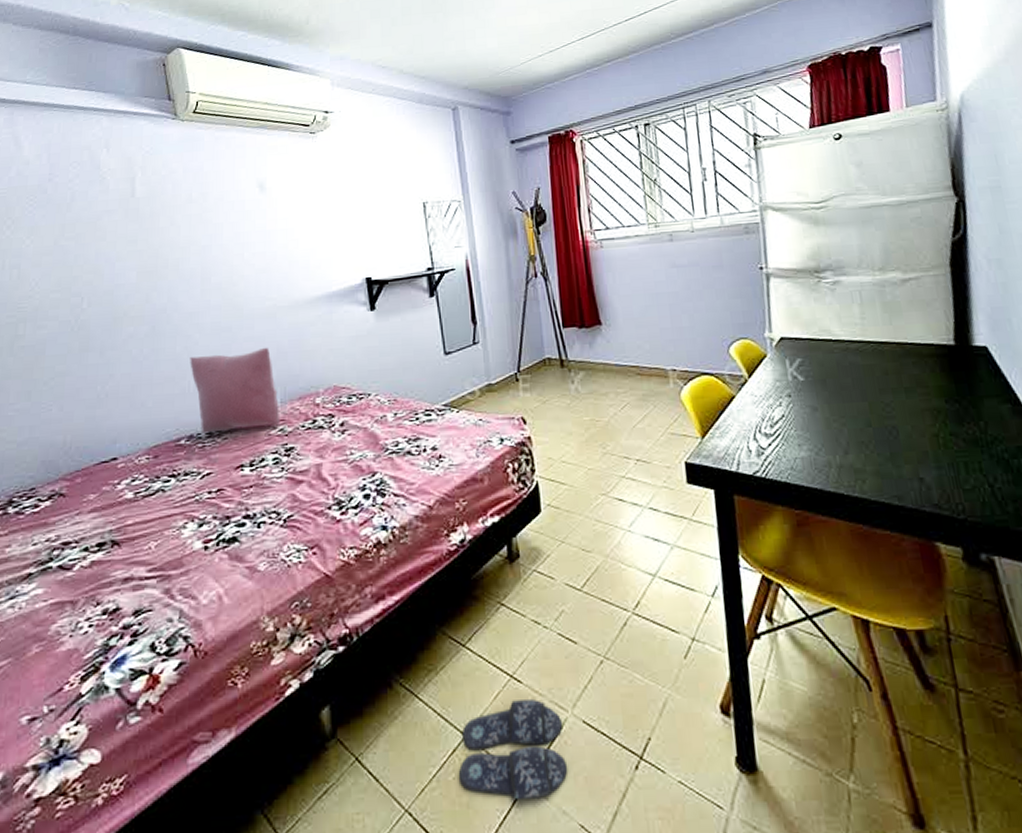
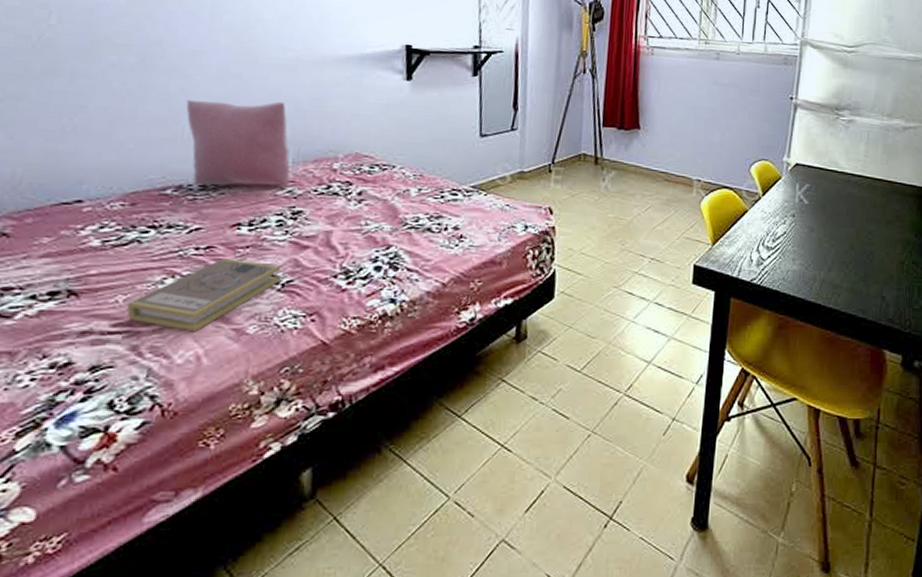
book: none [159,499,282,573] -> present [127,258,281,332]
slippers: present [459,699,568,799] -> none [438,467,544,553]

